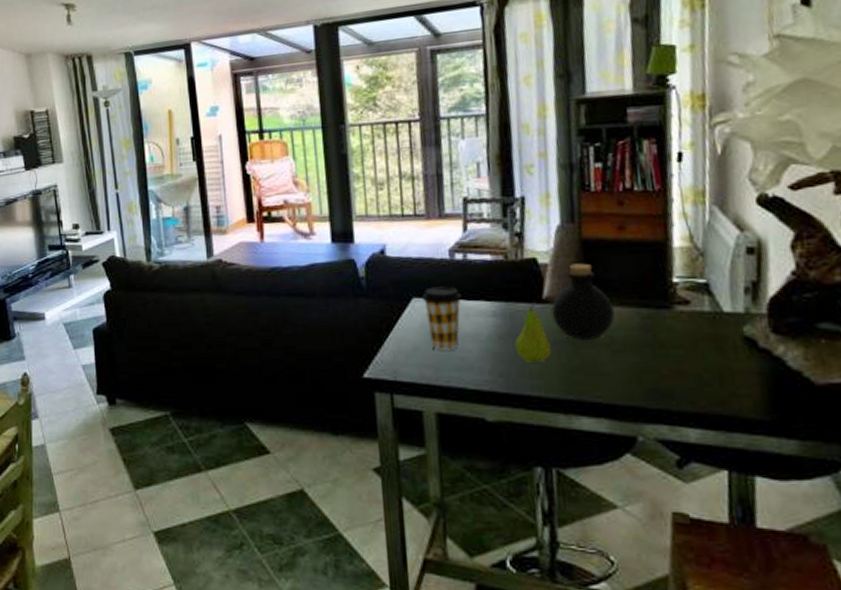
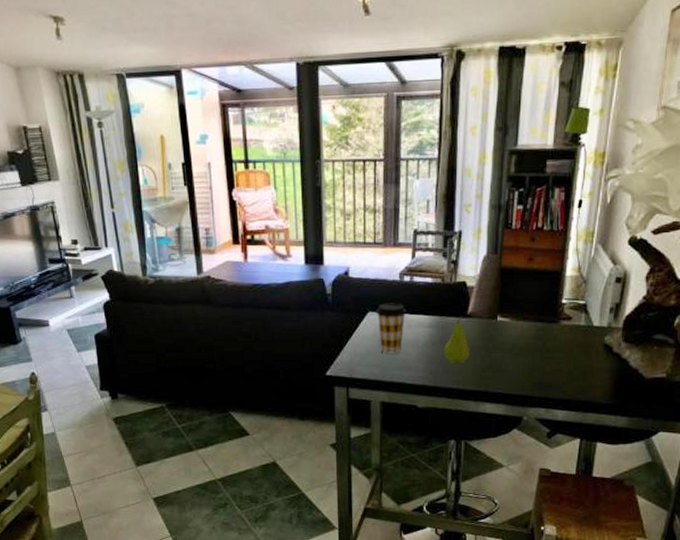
bottle: present [551,263,615,341] -> none [473,286,518,347]

